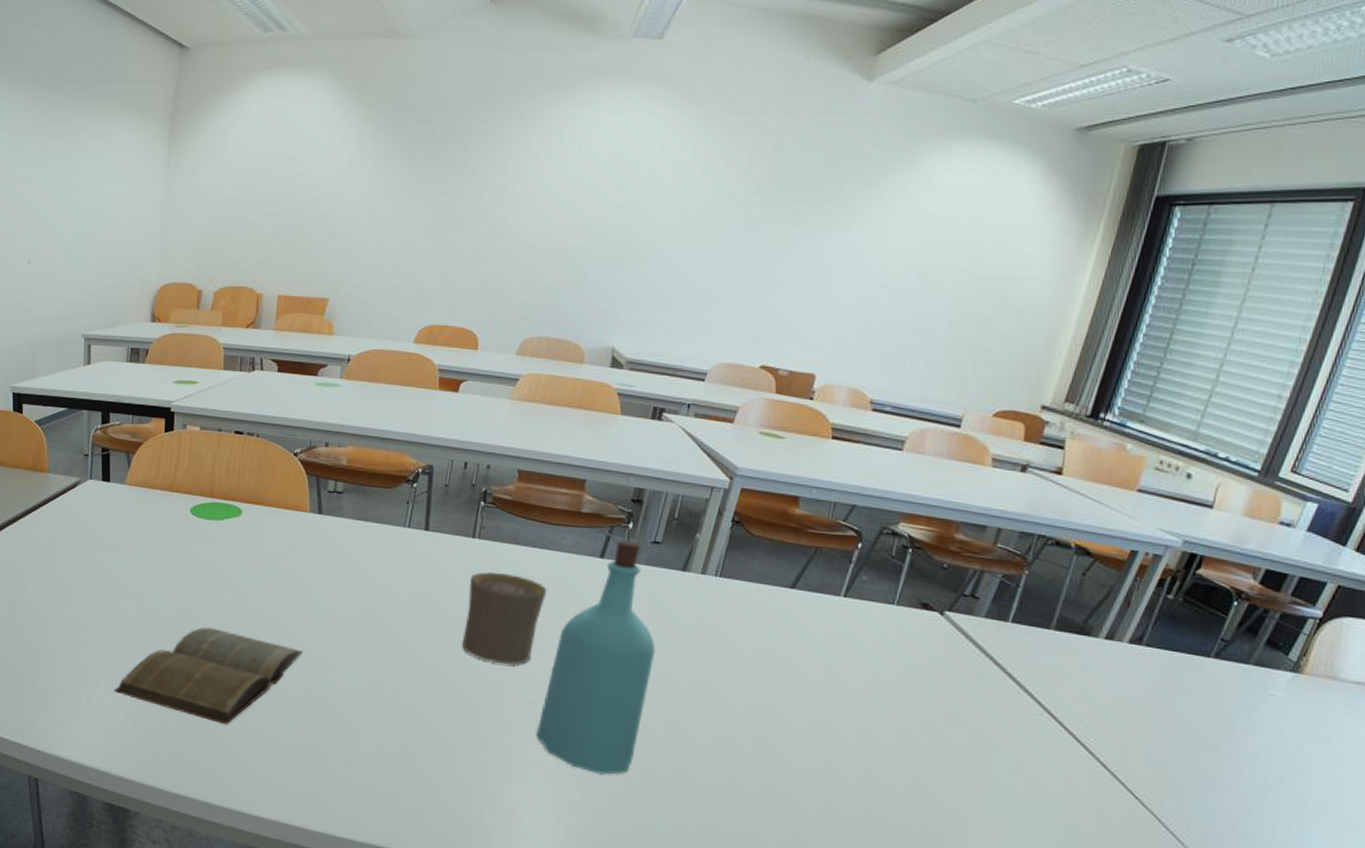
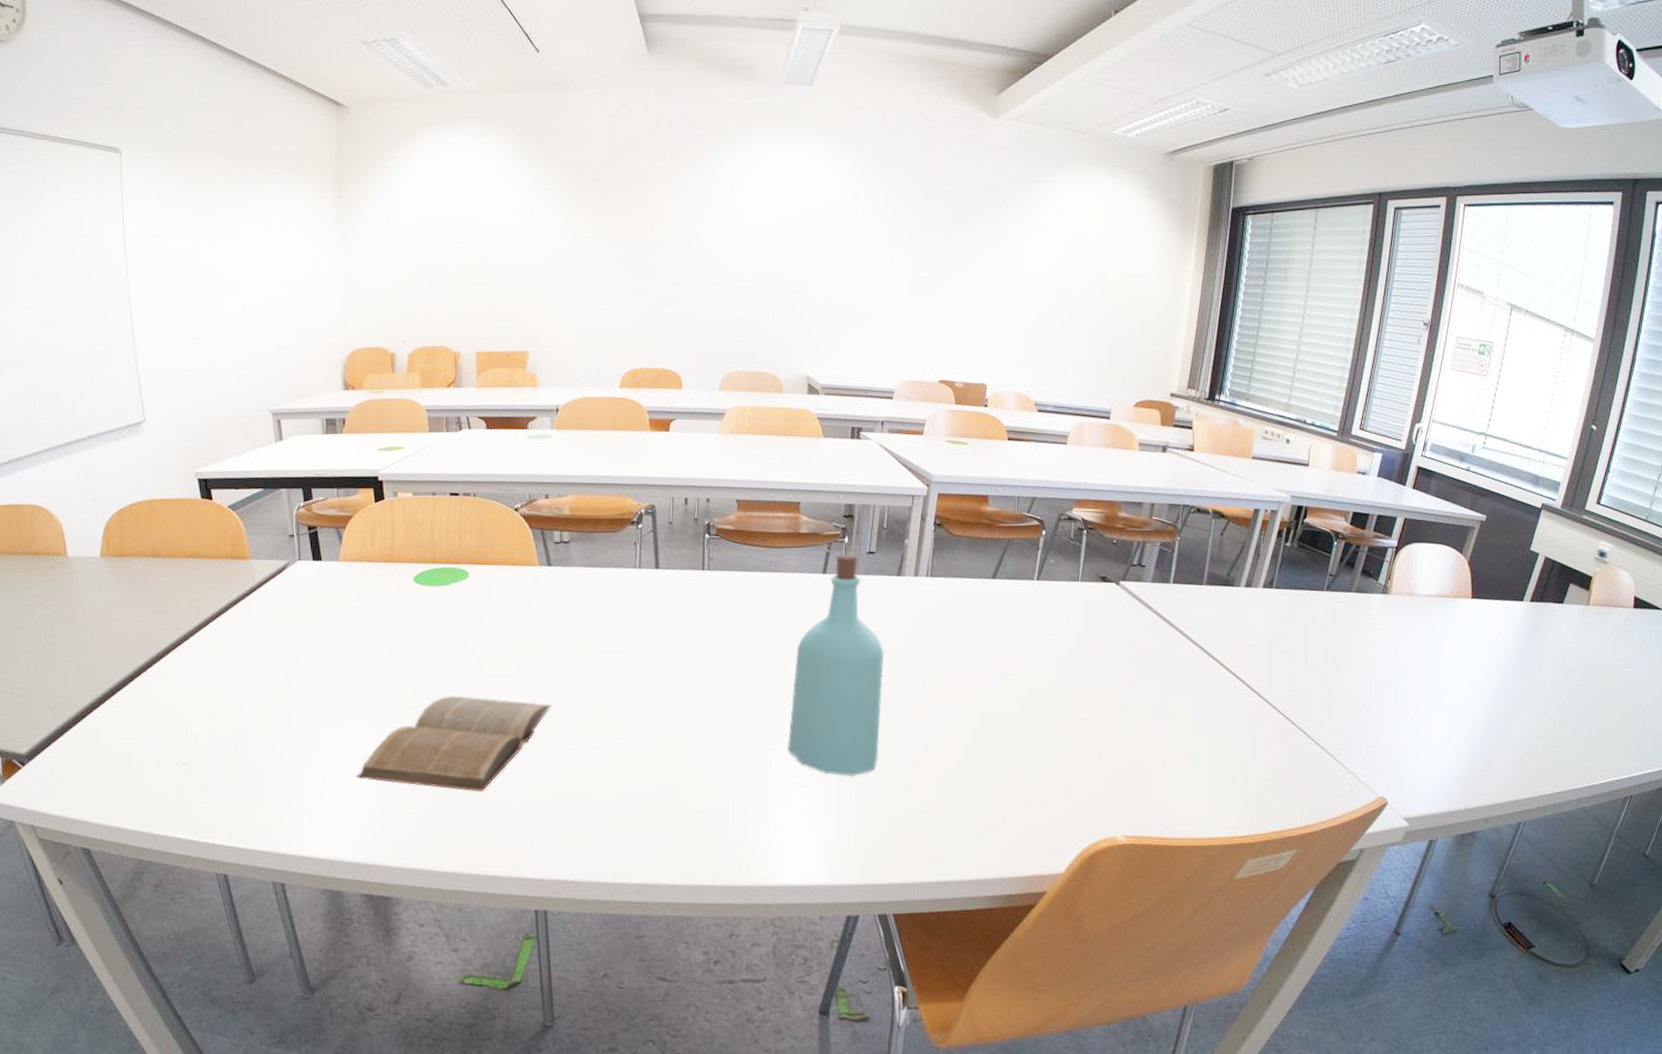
cup: present [461,572,547,665] -> none [705,600,779,688]

